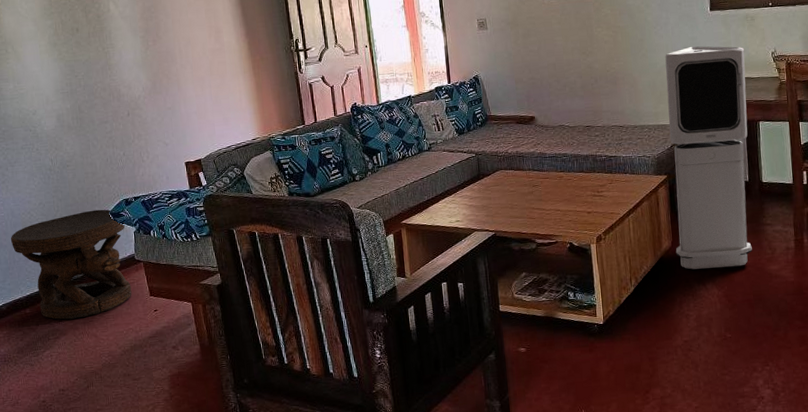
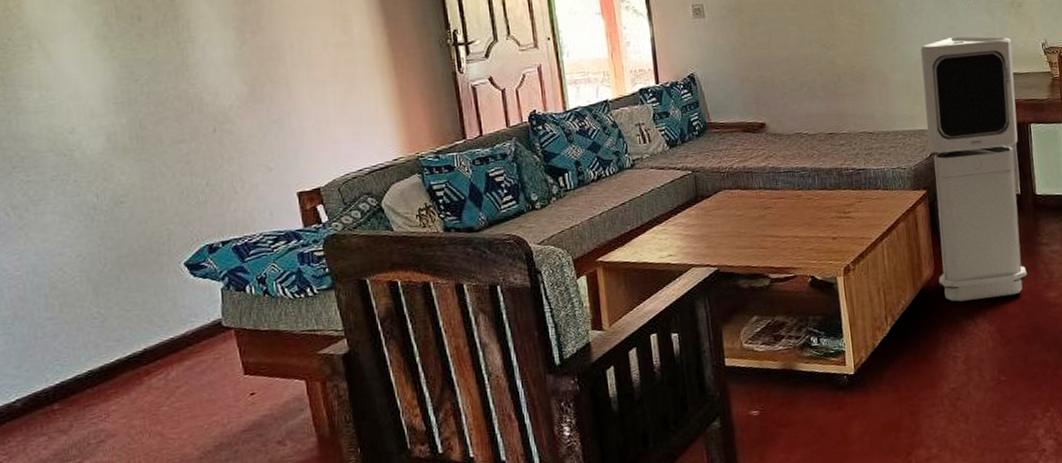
side table: present [10,209,132,320] -> none [30,259,217,416]

